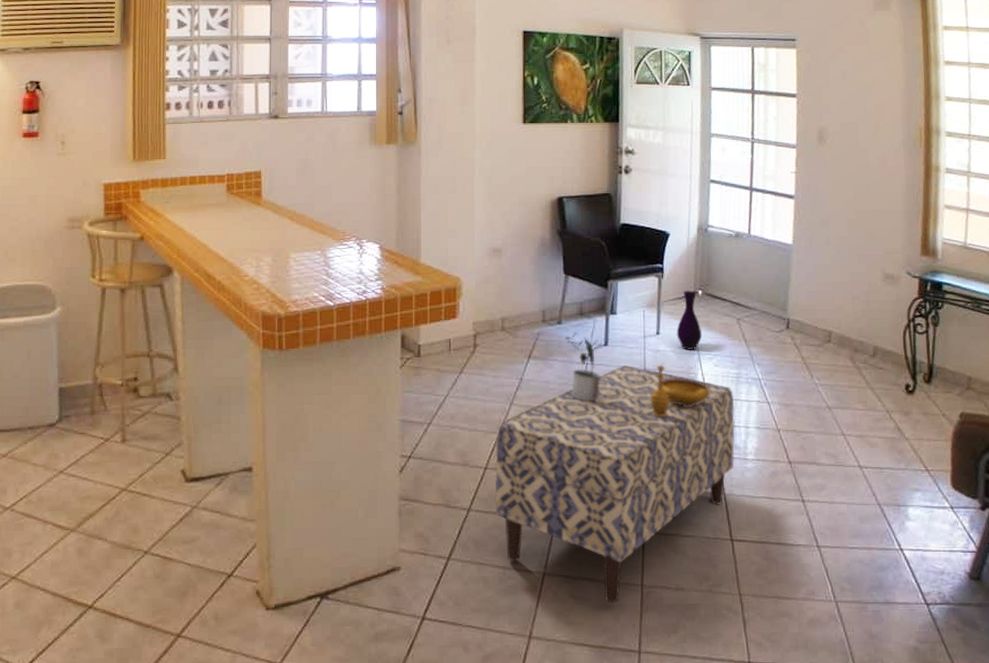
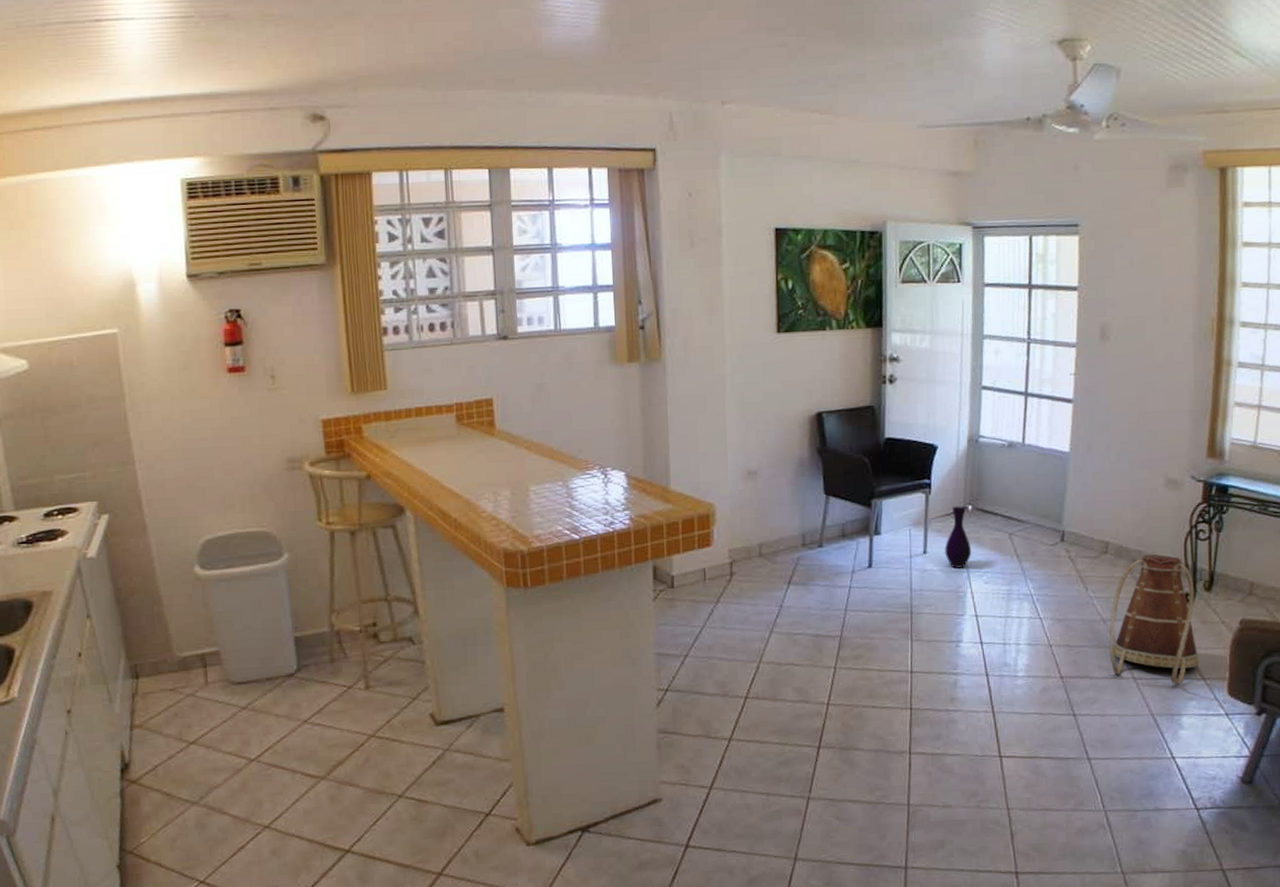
bench: present [495,365,735,603] -> none [756,587,1005,823]
potted plant: present [564,332,603,402] -> none [826,555,867,626]
decorative bowl: present [650,364,711,418] -> none [916,584,980,639]
basket: none [834,346,923,475] -> present [1109,554,1199,685]

